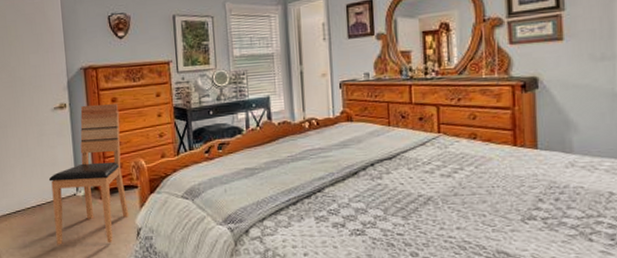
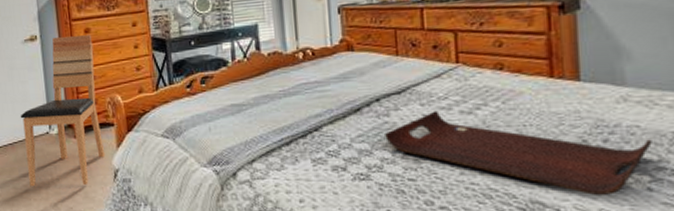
serving tray: none [378,174,593,247] -> present [385,110,652,197]

